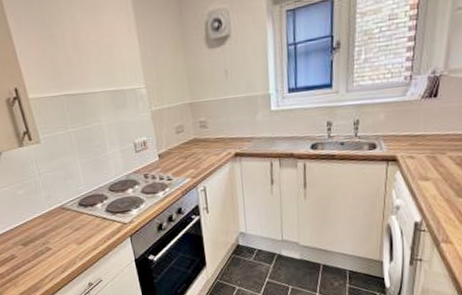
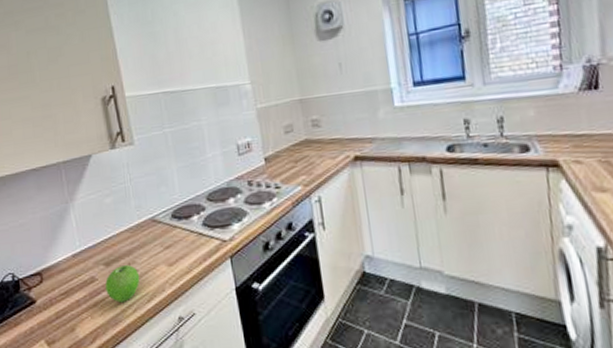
fruit: none [24,244,55,274] -> present [105,265,140,303]

